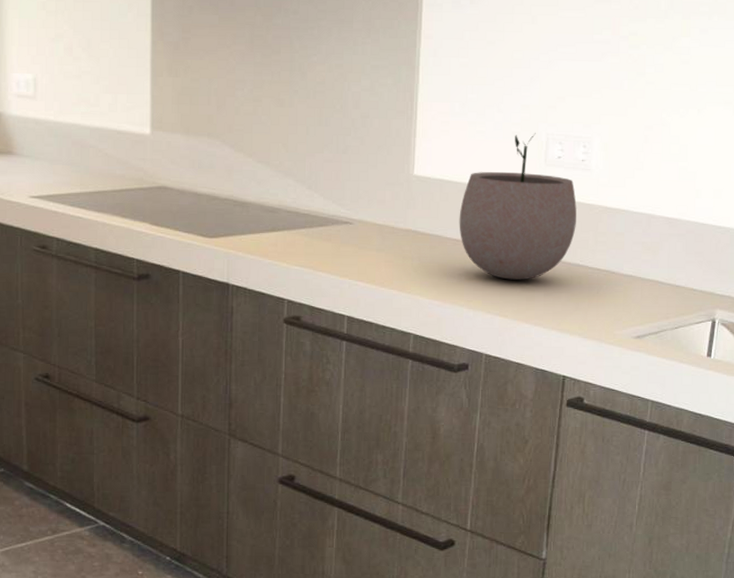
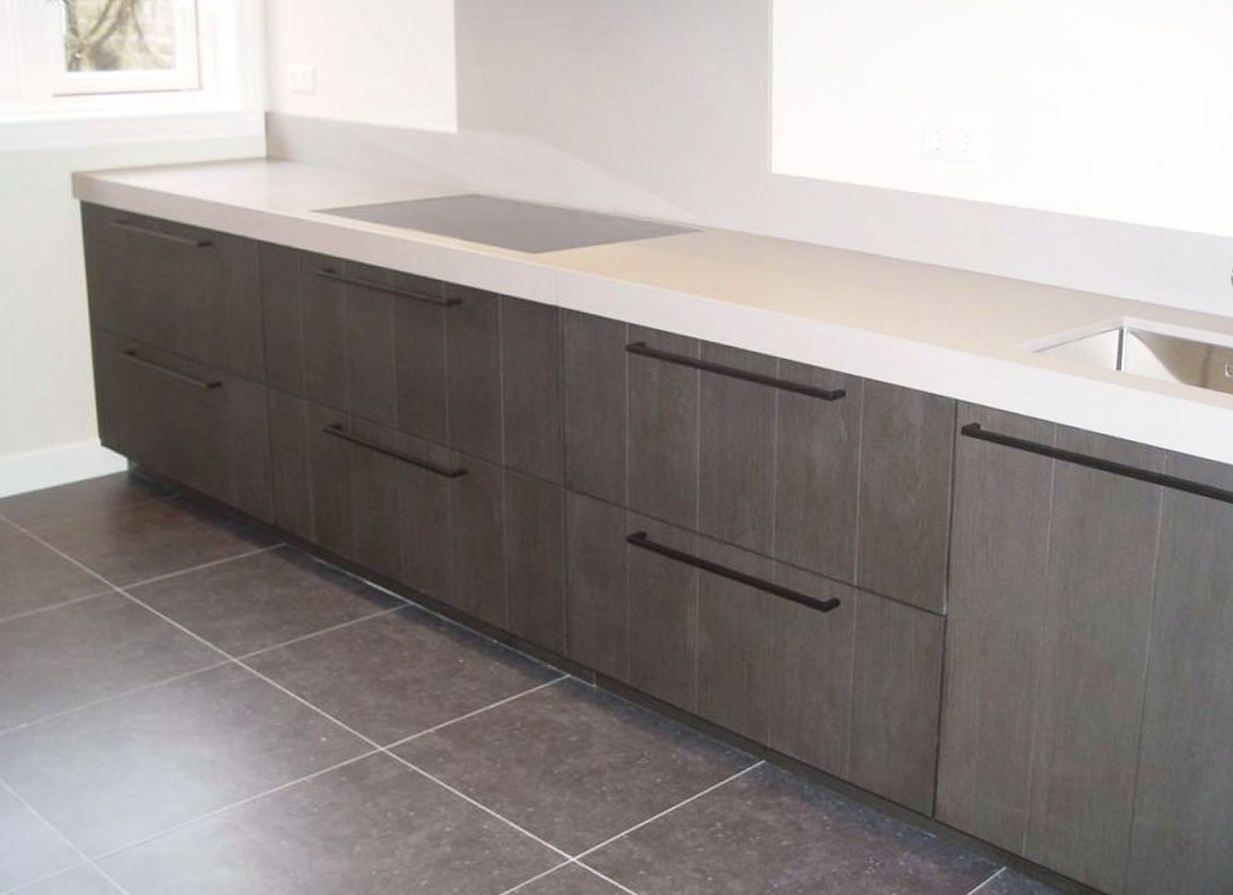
plant pot: present [459,133,577,280] -> none [826,122,961,291]

